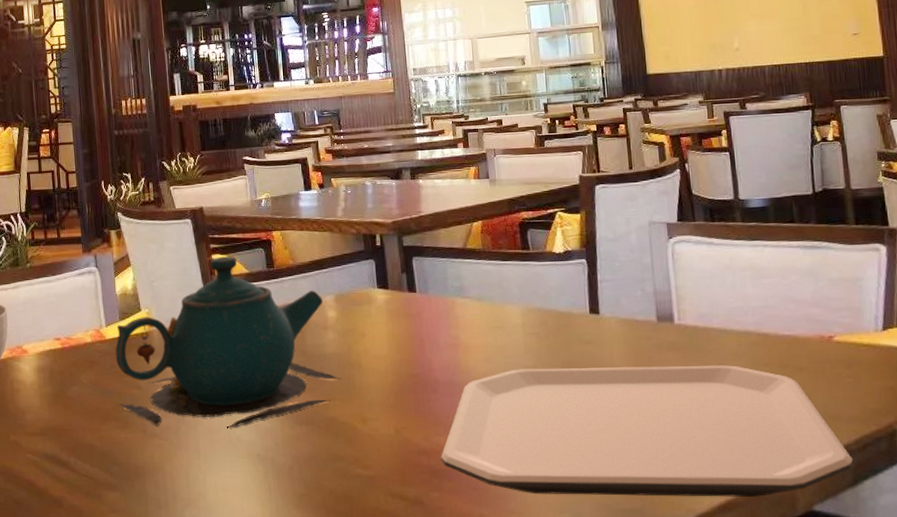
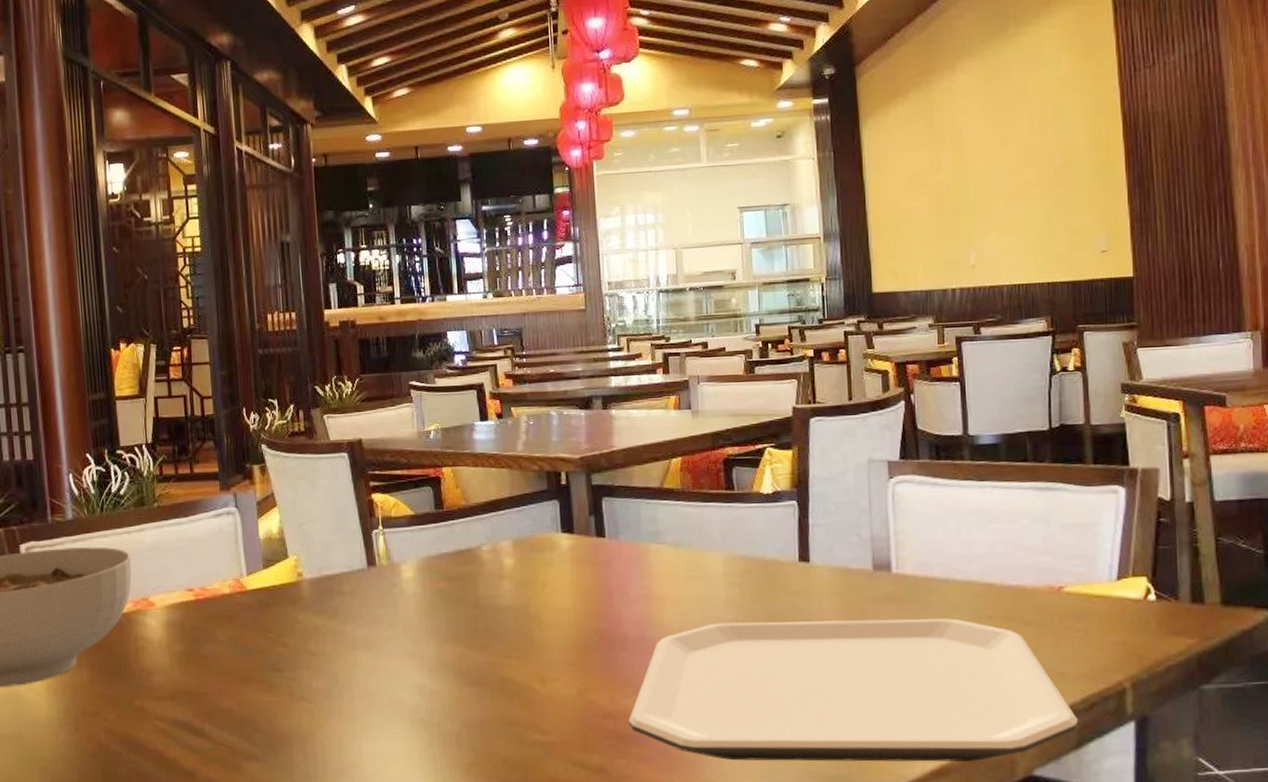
teapot: present [115,256,341,429] -> none [258,495,518,691]

